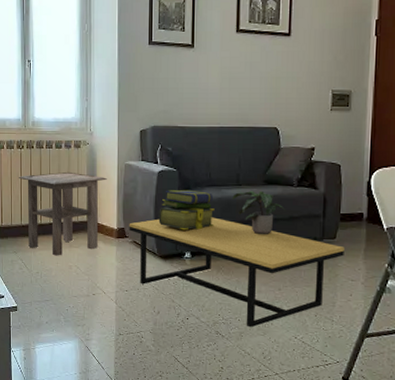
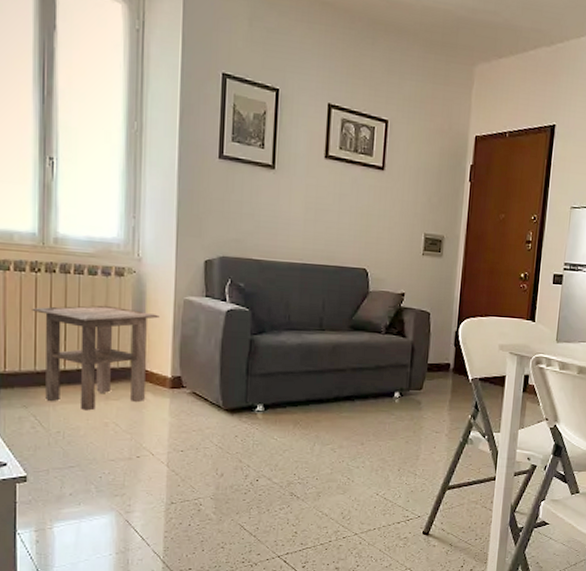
coffee table: present [129,217,344,328] -> none [187,365,430,486]
stack of books: present [158,190,215,231] -> none [225,332,293,380]
potted plant: present [232,190,286,235] -> none [314,336,372,386]

